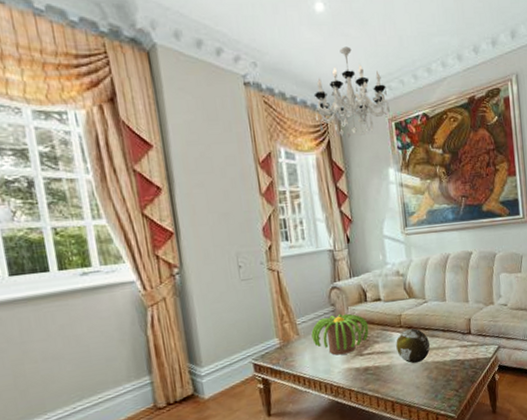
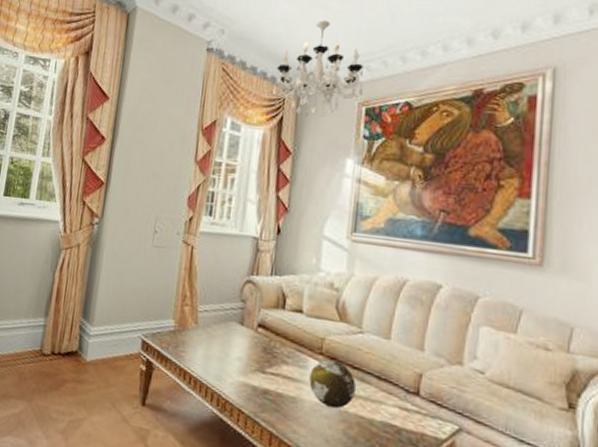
plant: present [311,313,369,355] -> none [210,313,281,365]

